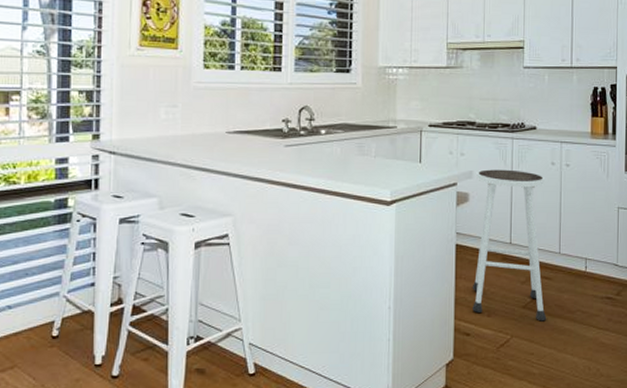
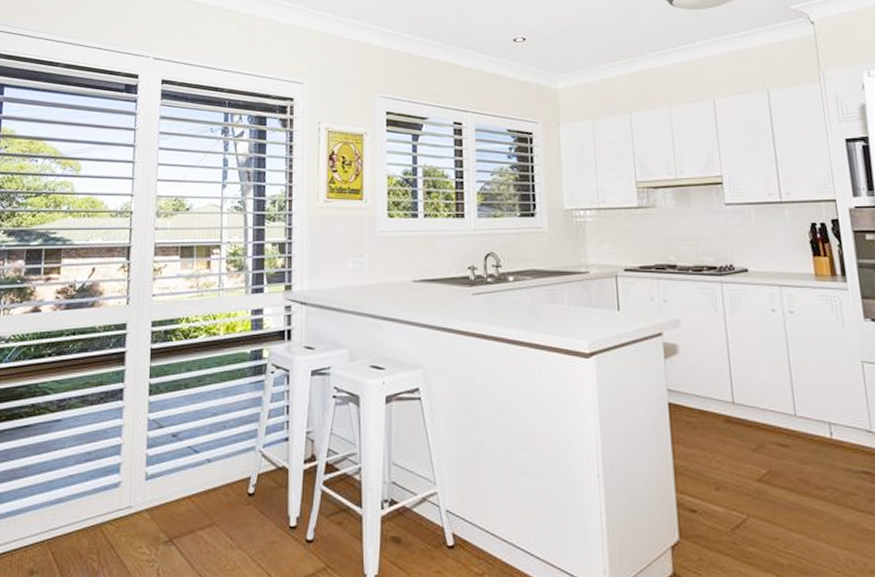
stool: present [472,169,547,322] -> none [684,317,790,499]

